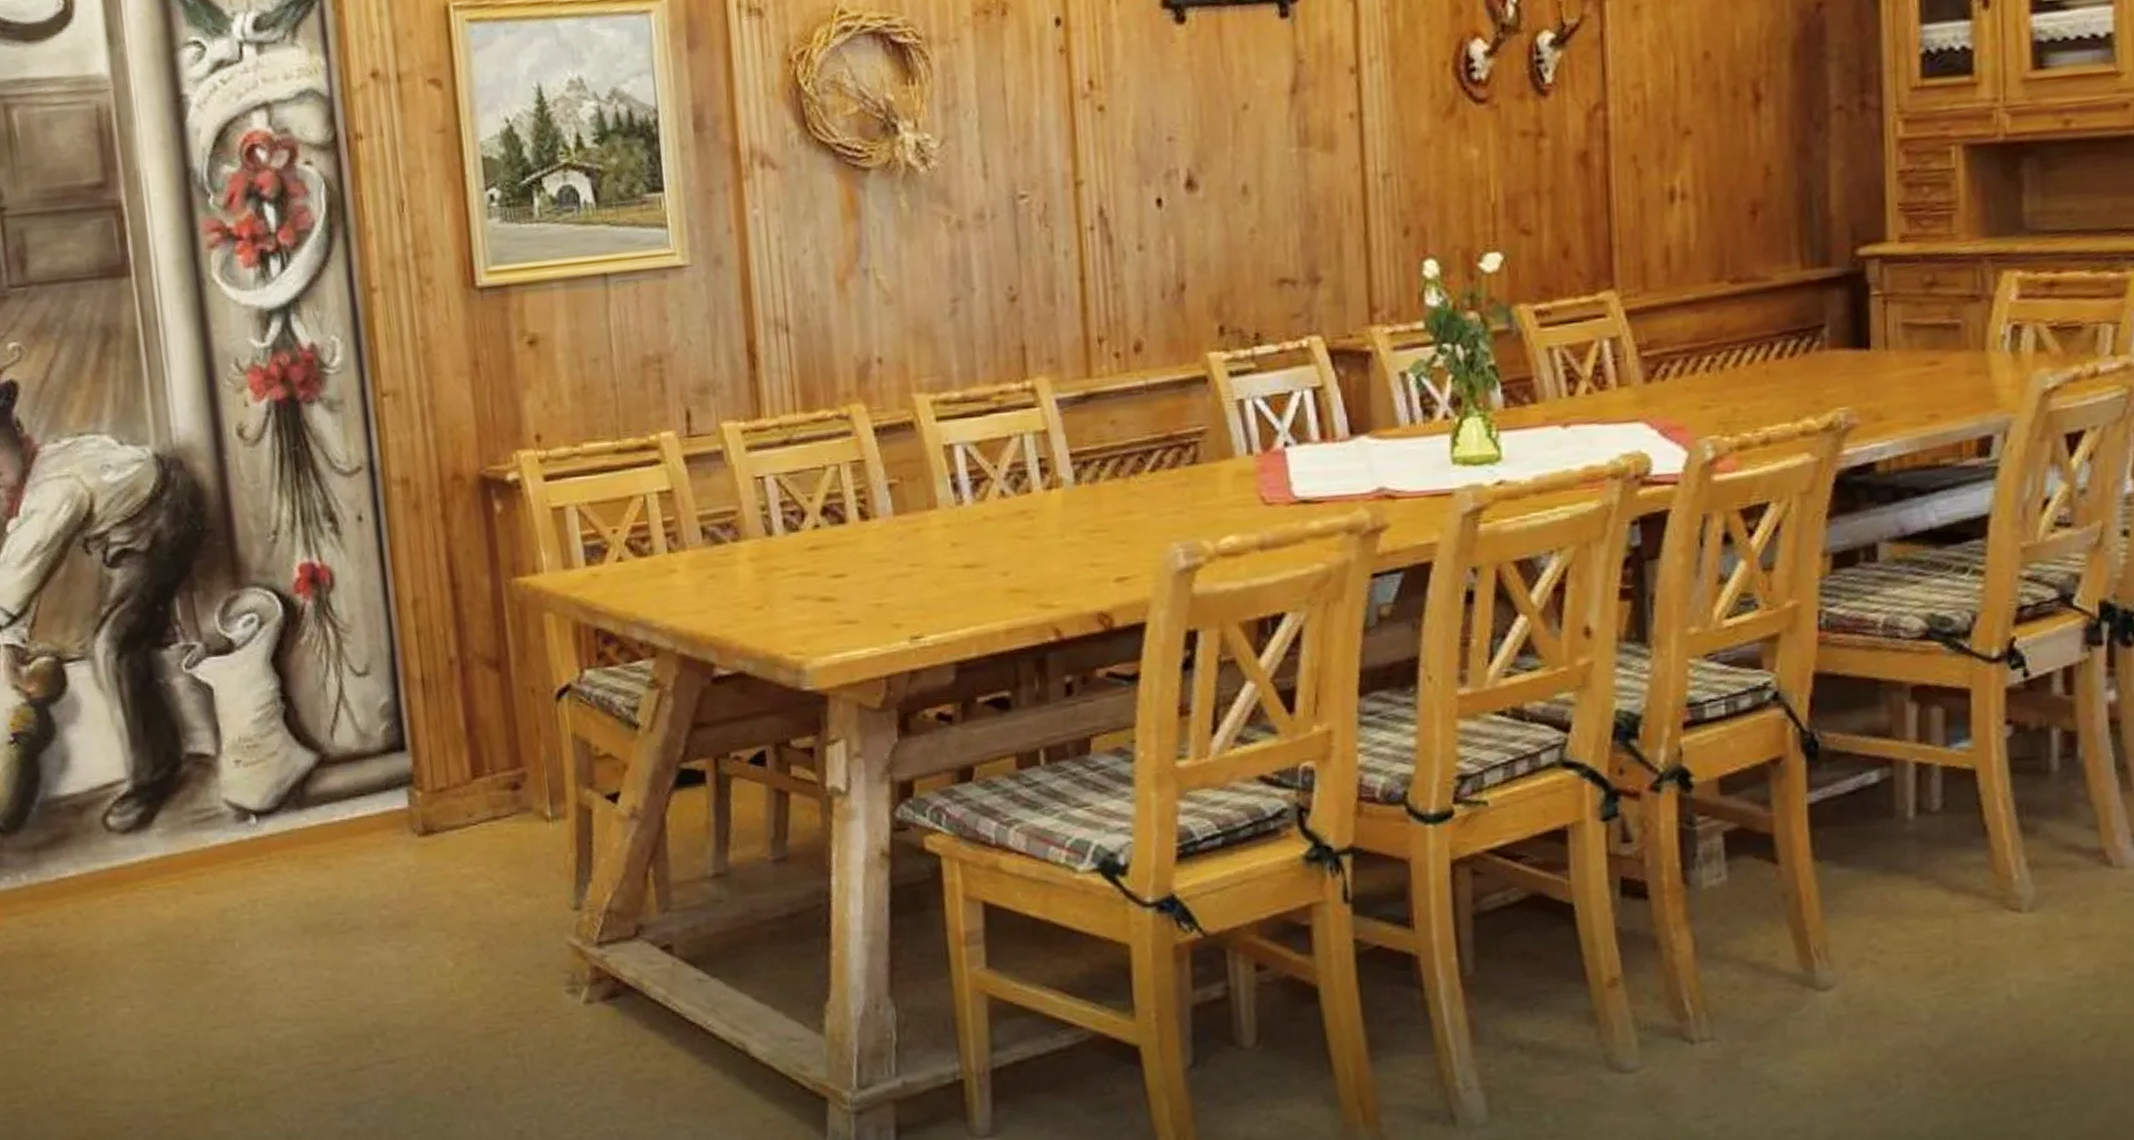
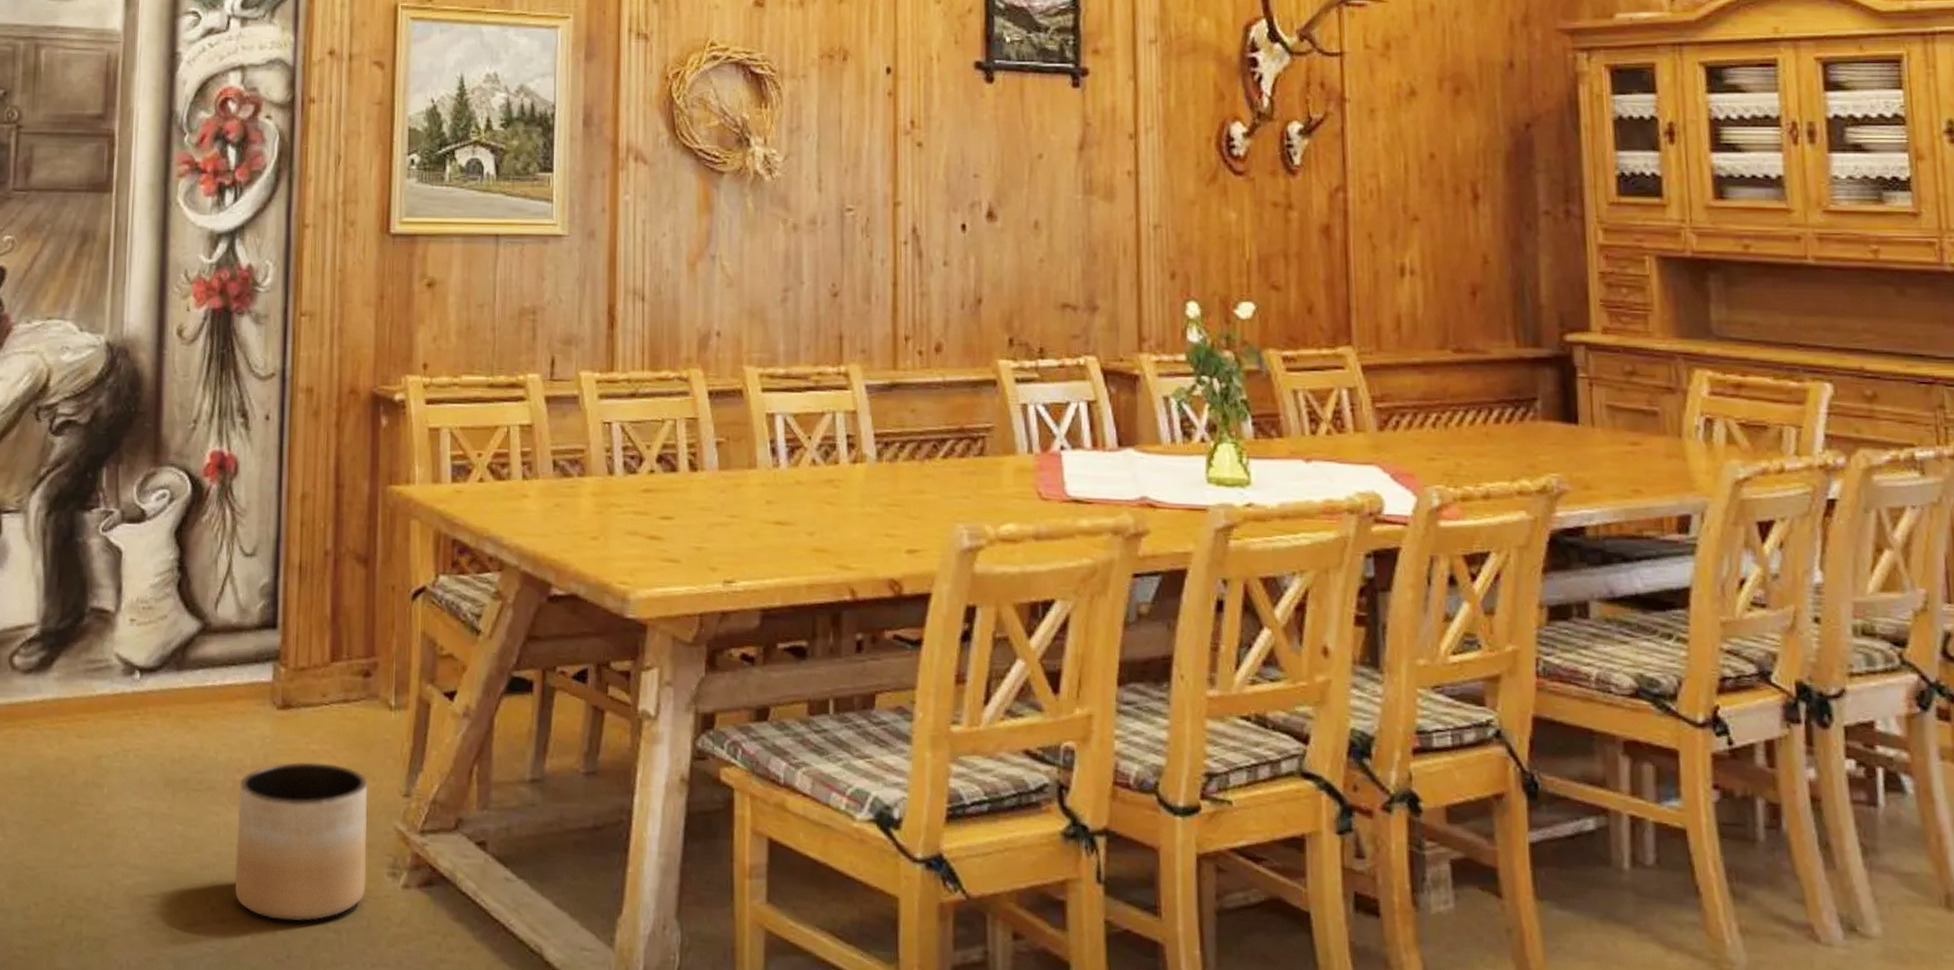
planter: none [387,886,544,1054] -> present [234,762,368,922]

